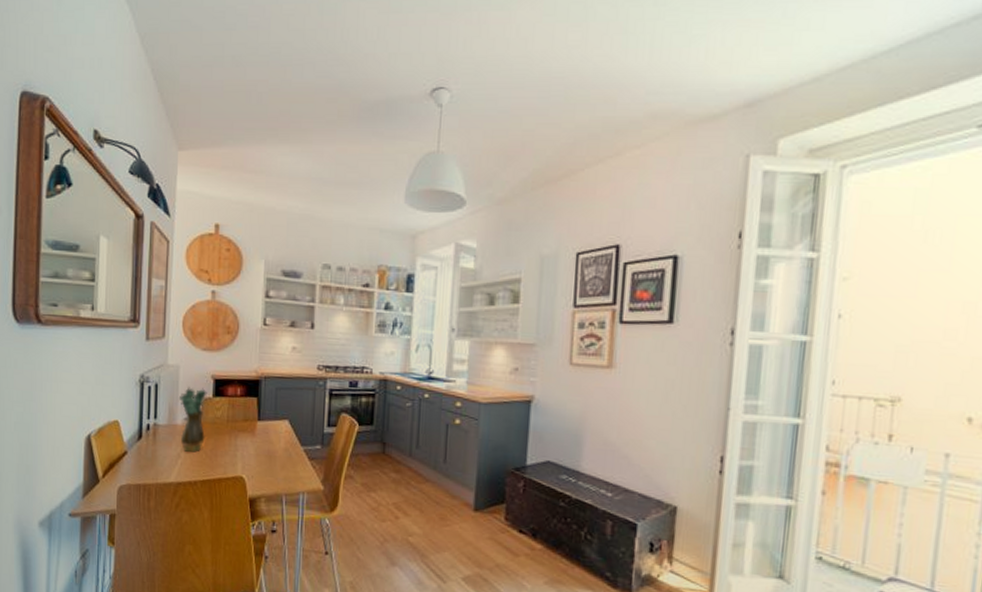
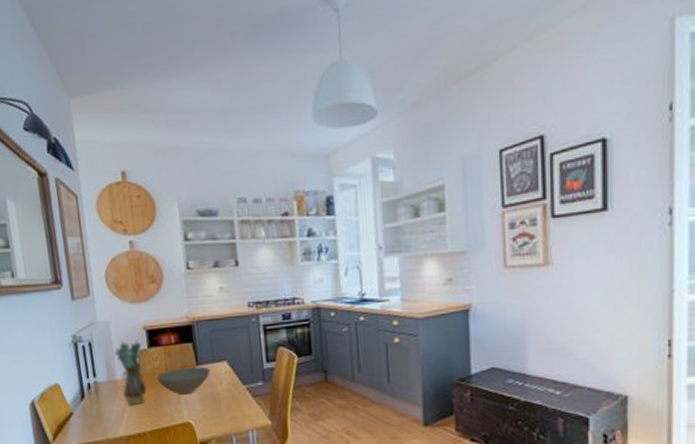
bowl: none [217,421,271,449] -> present [157,366,211,395]

